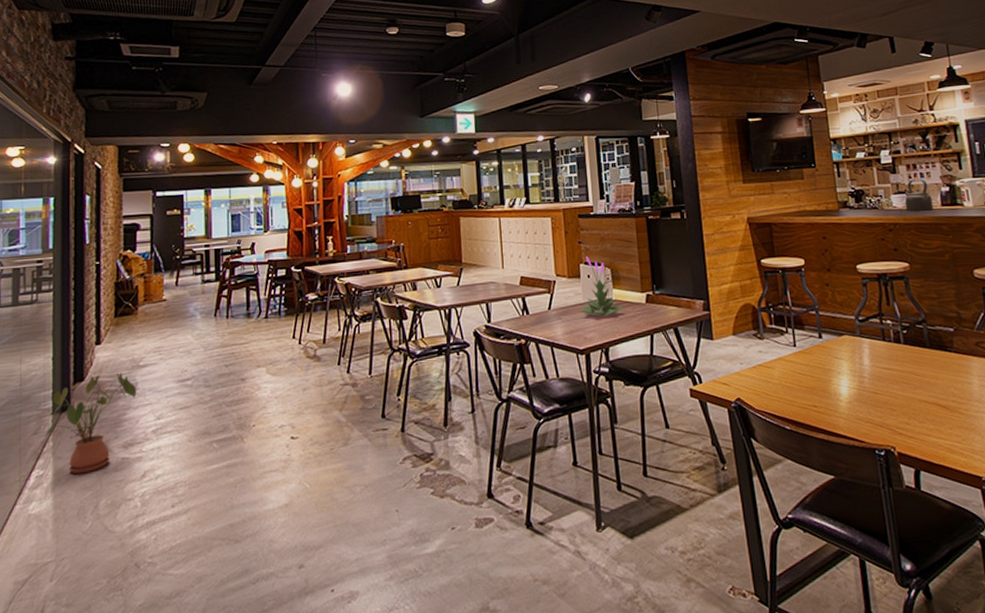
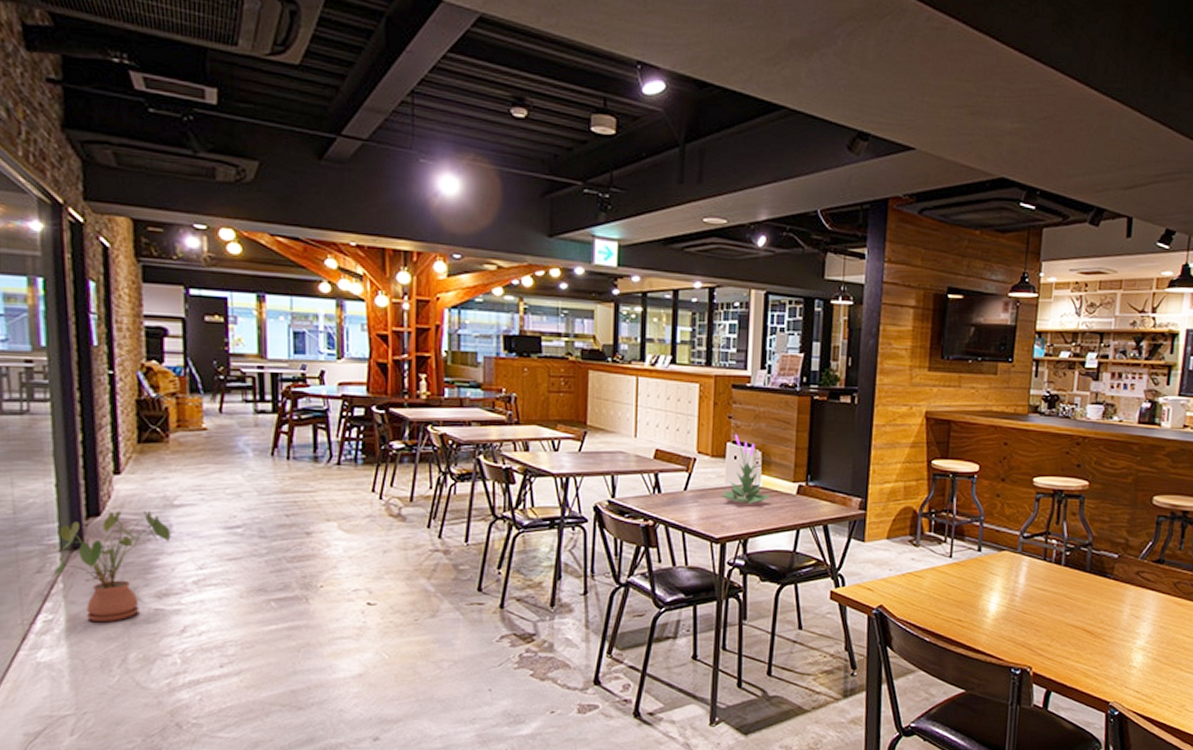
kettle: present [905,179,934,212] -> none [1099,390,1131,428]

